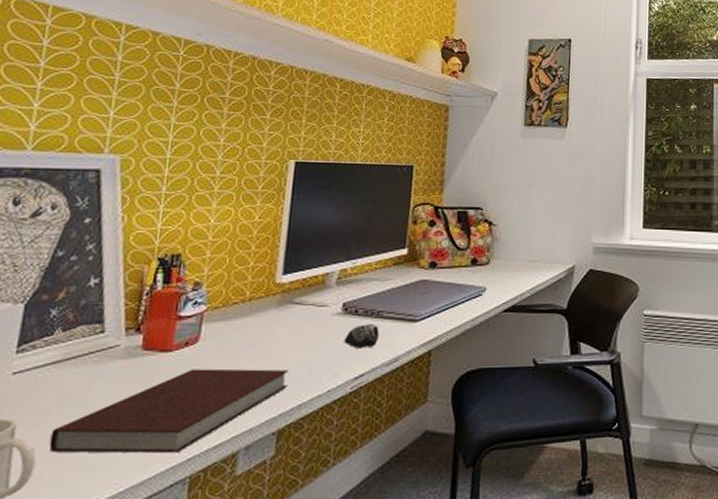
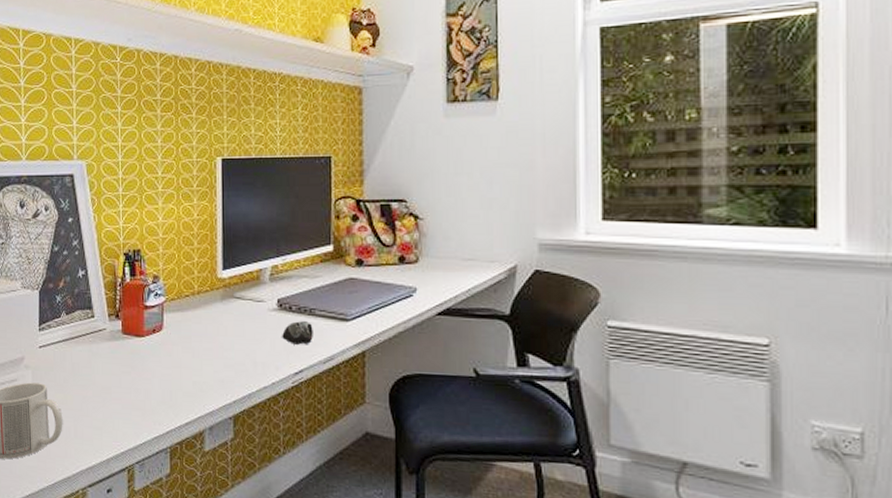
notebook: present [49,368,289,454] -> none [70,353,237,426]

